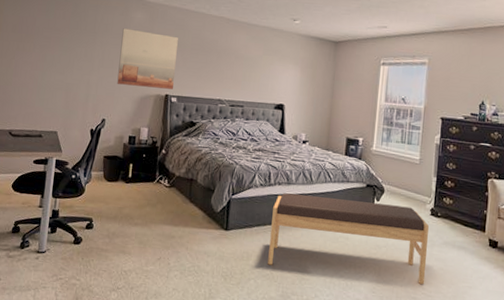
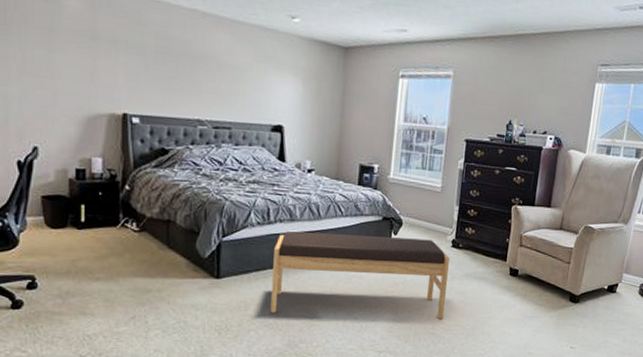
wall art: present [117,28,178,89] -> none [50,20,135,107]

